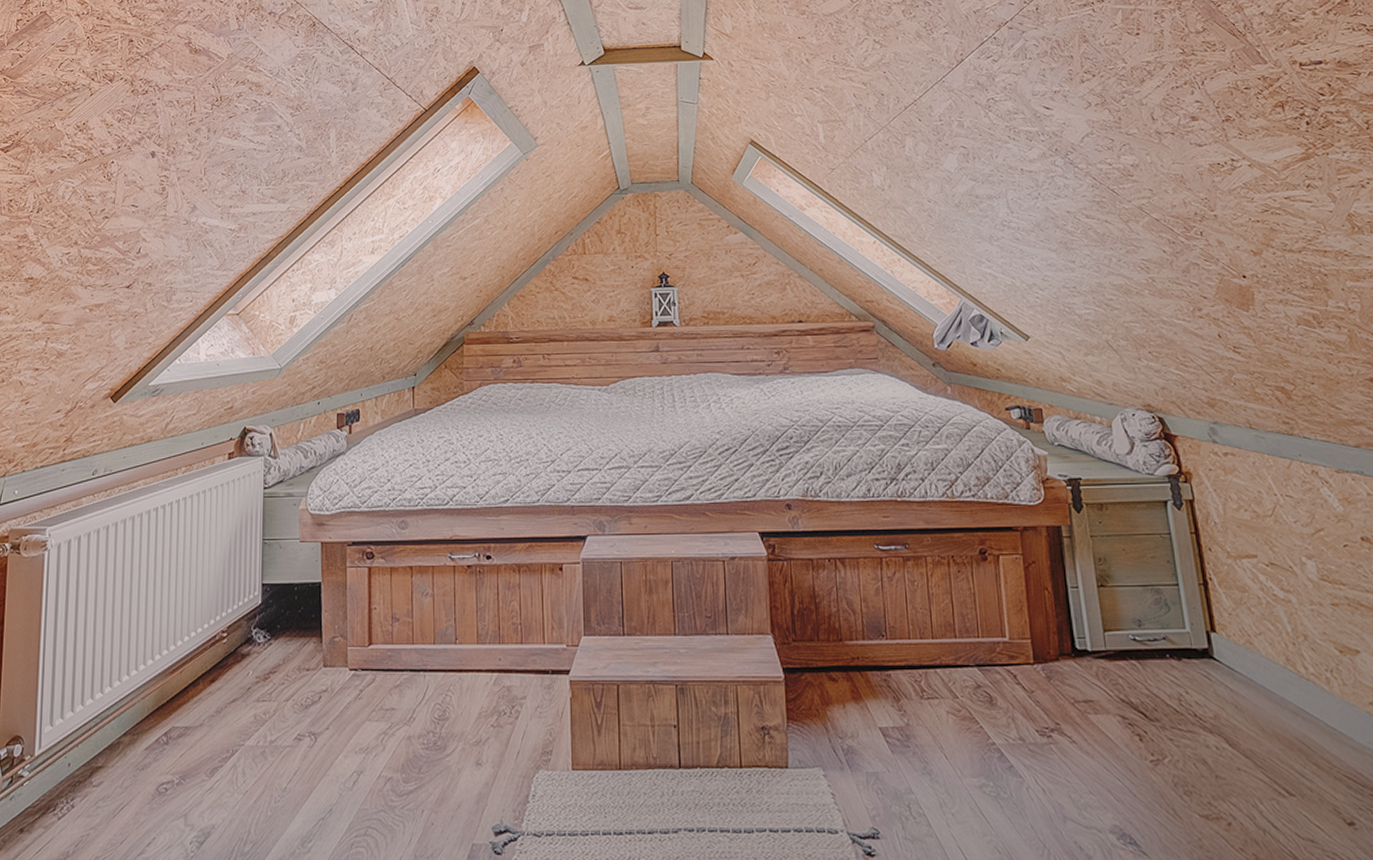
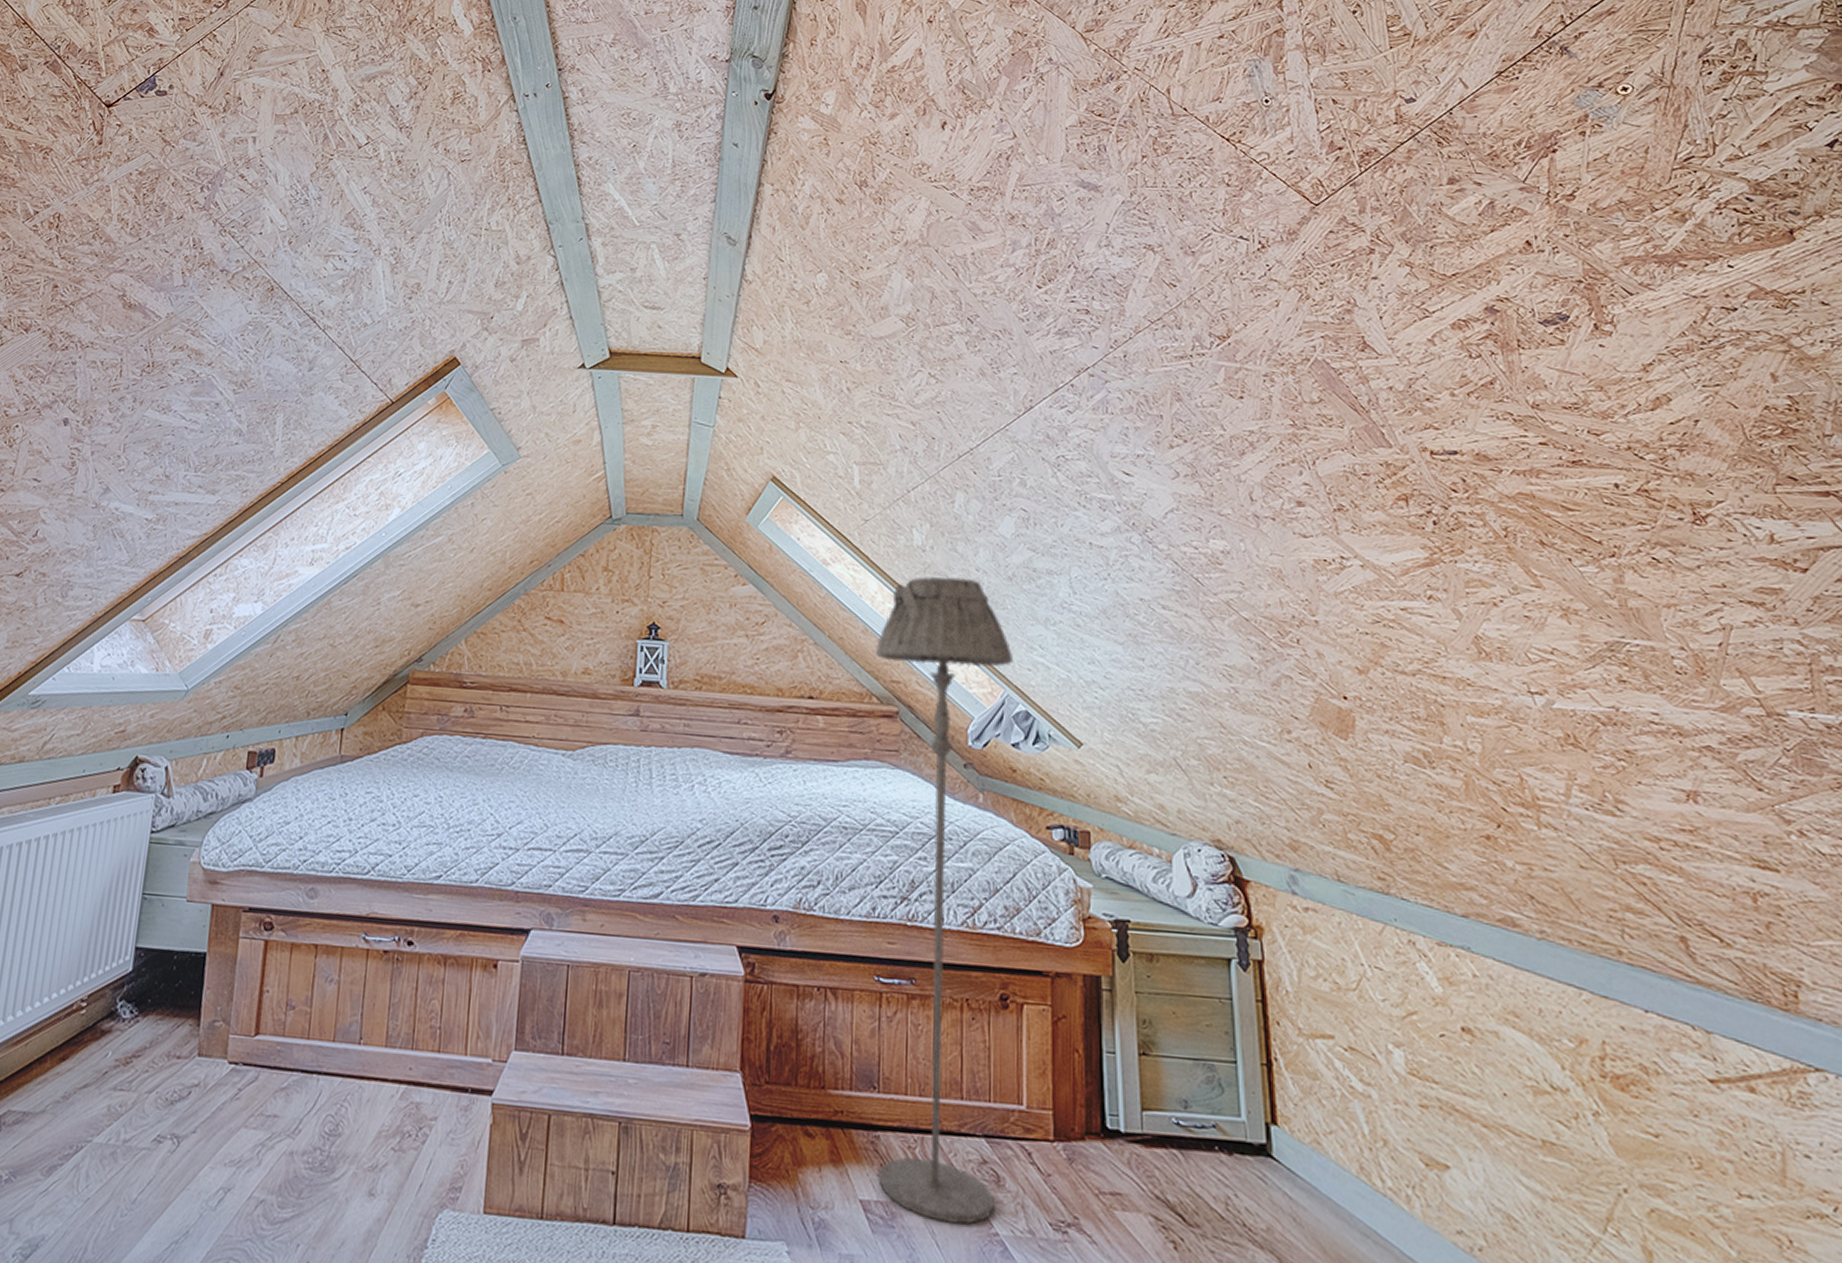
floor lamp: none [850,209,990,740] -> present [876,577,1013,1225]

